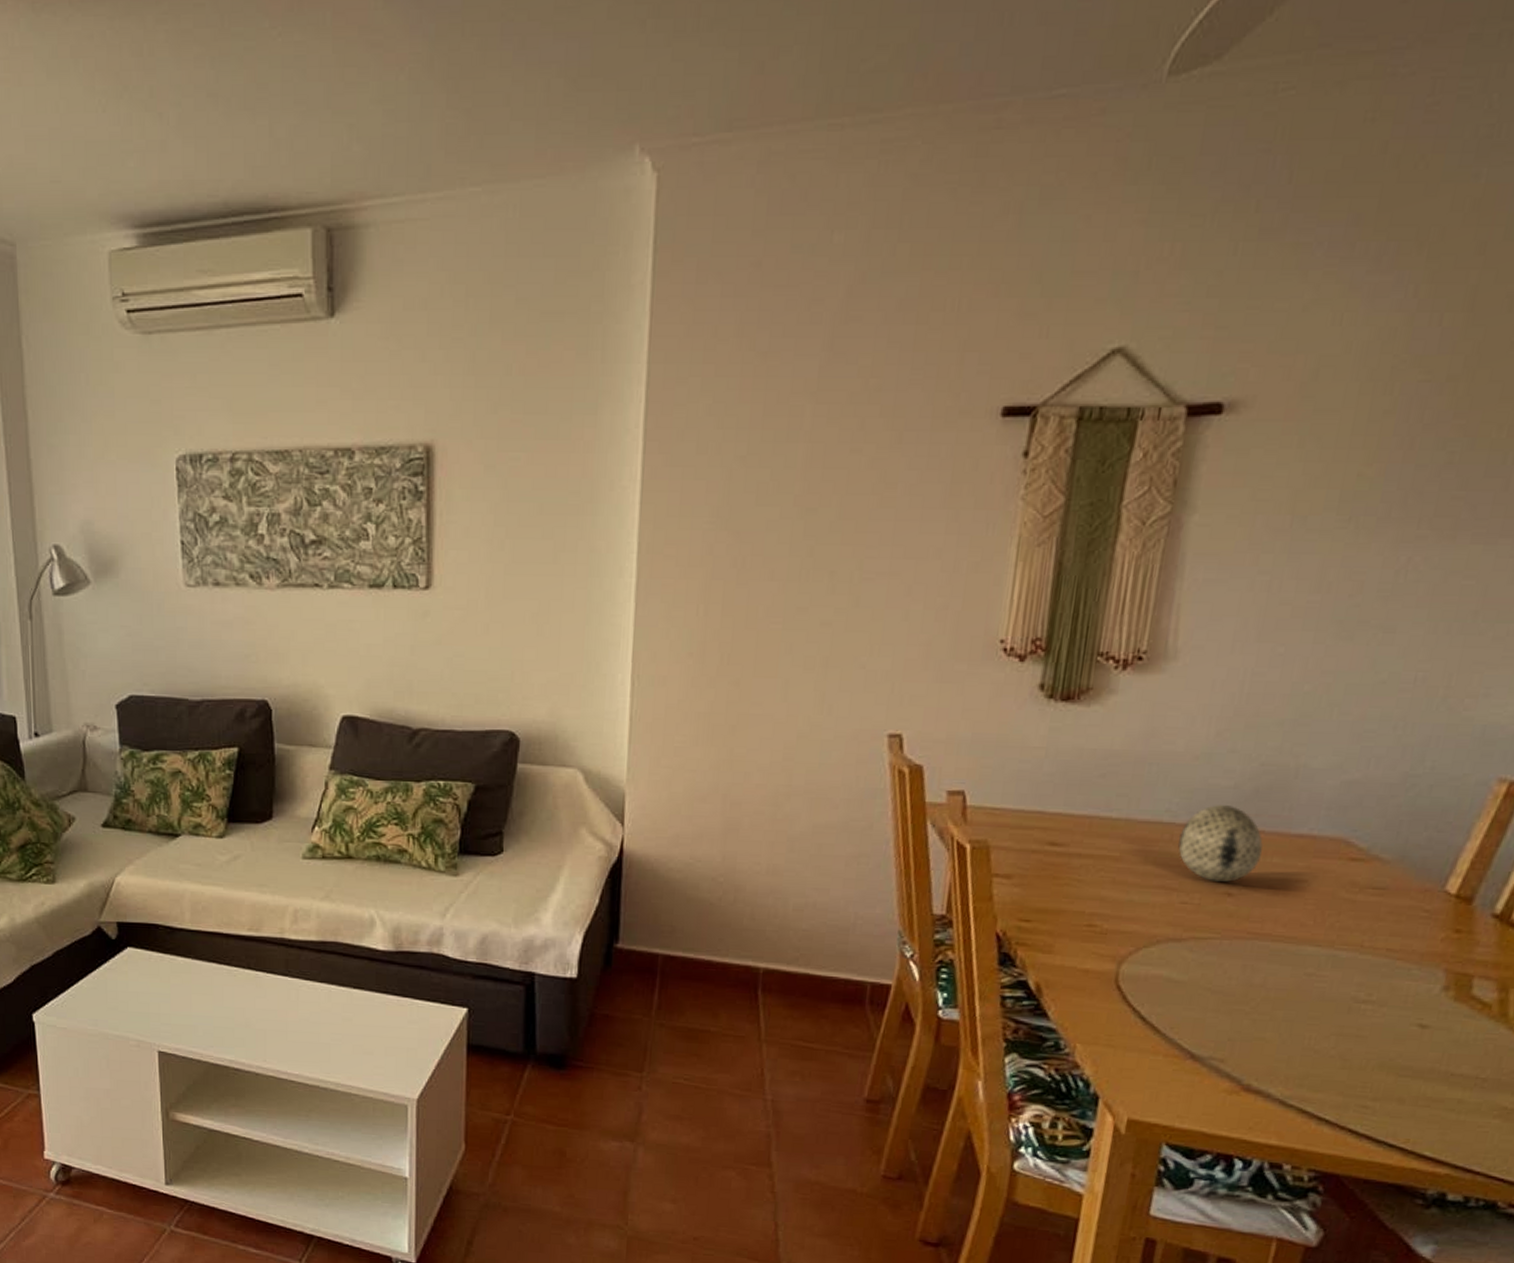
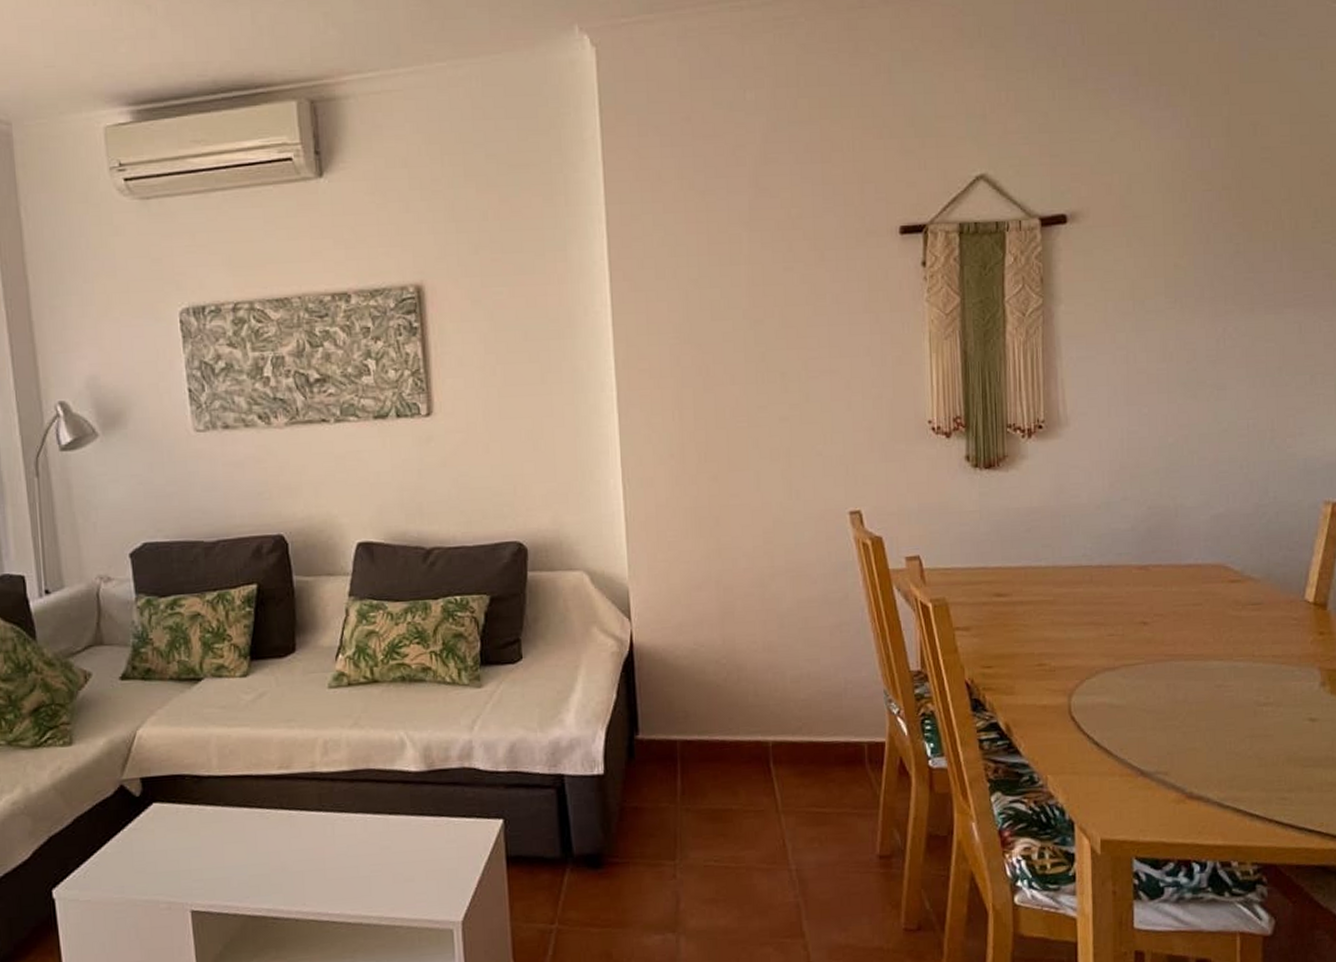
decorative egg: present [1178,805,1263,882] -> none [1097,545,1163,613]

